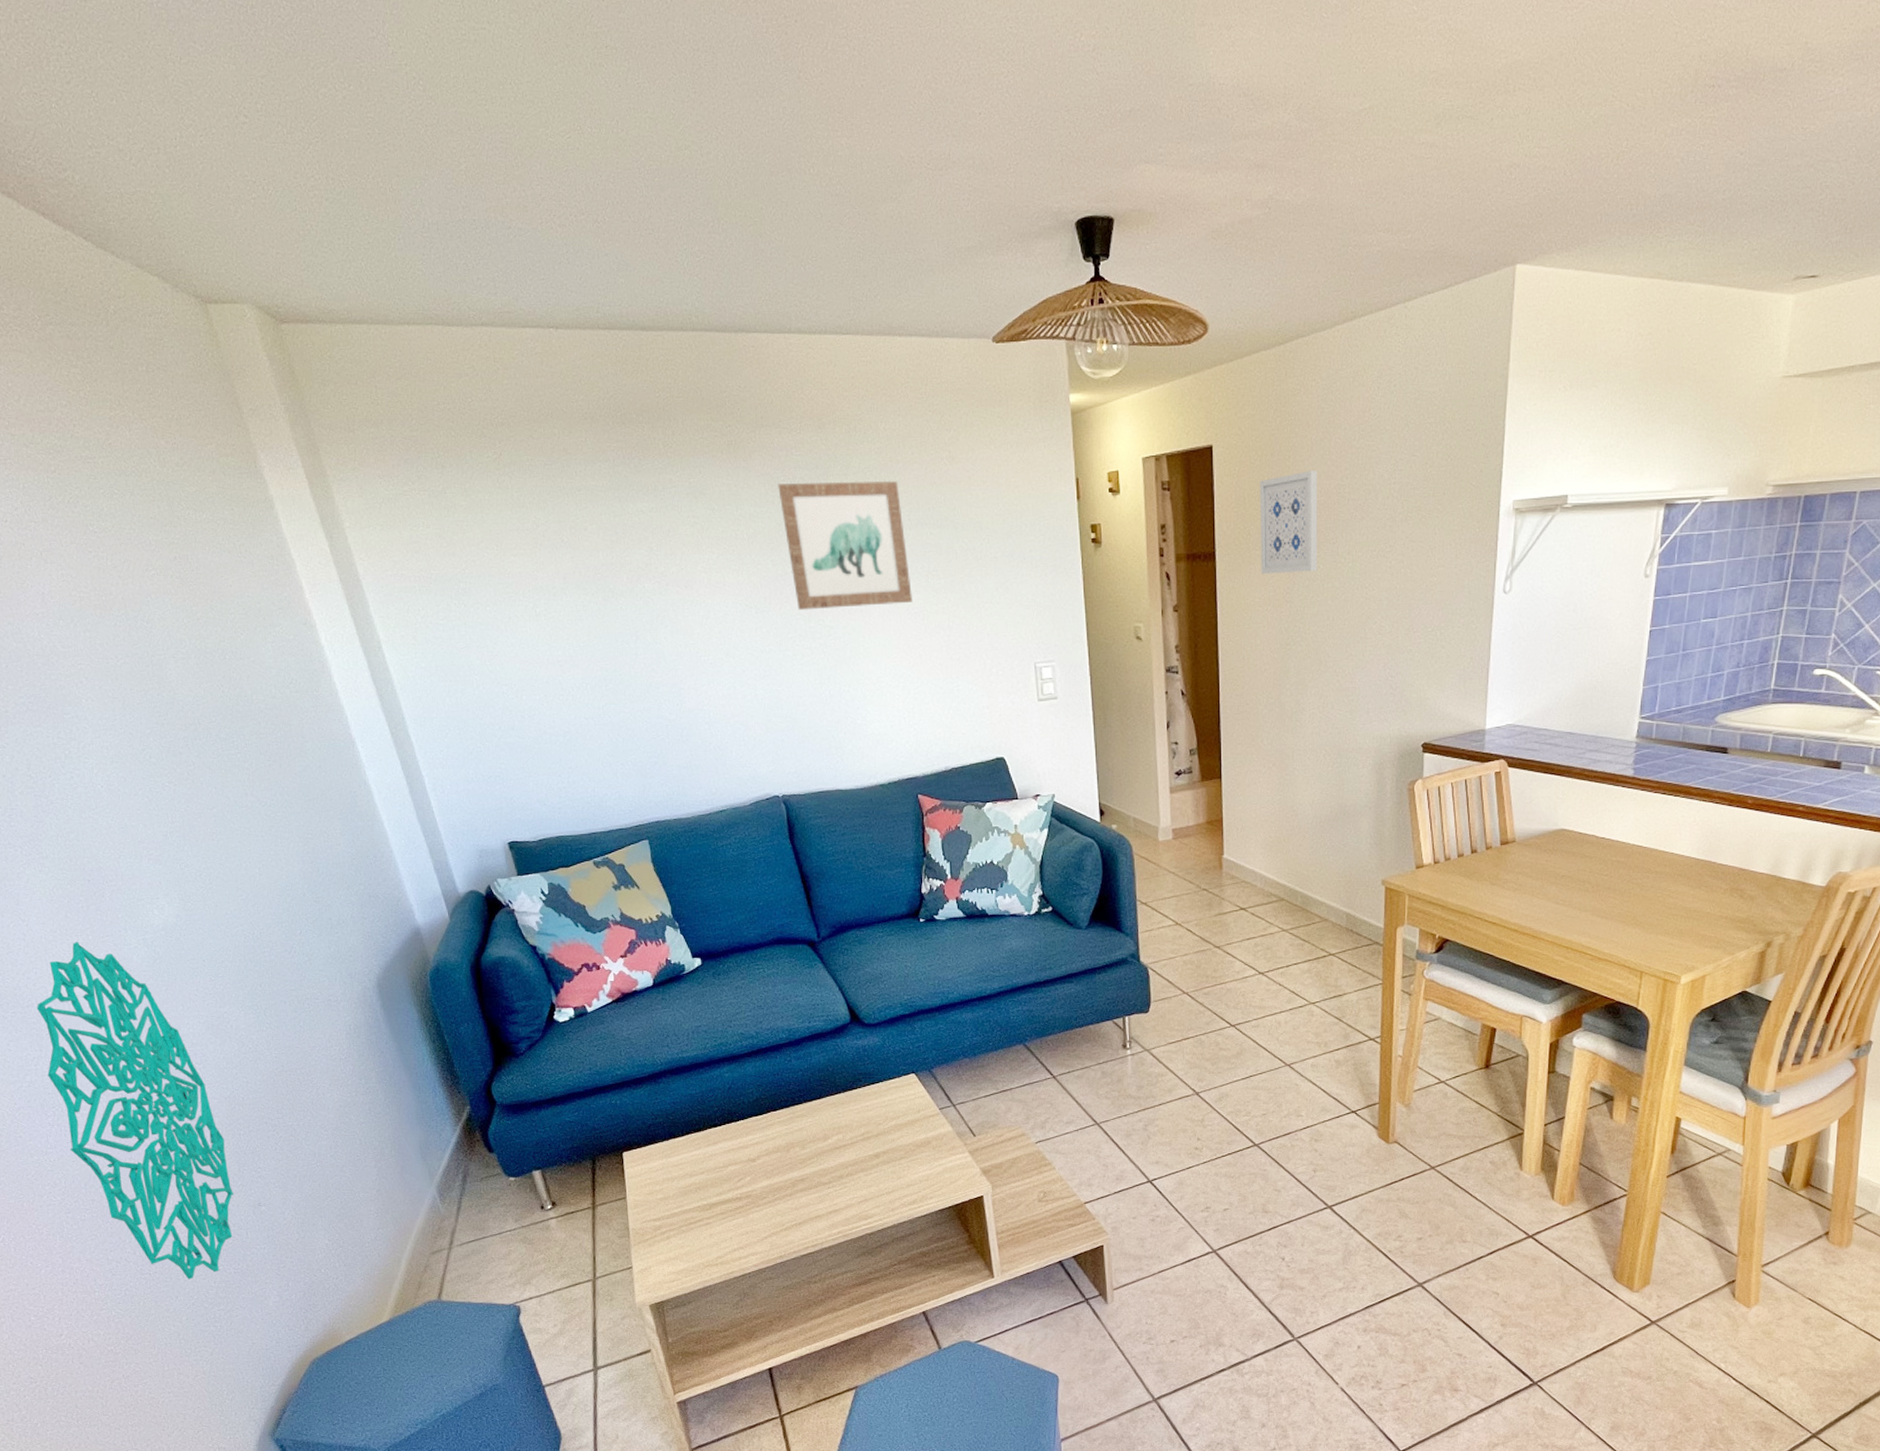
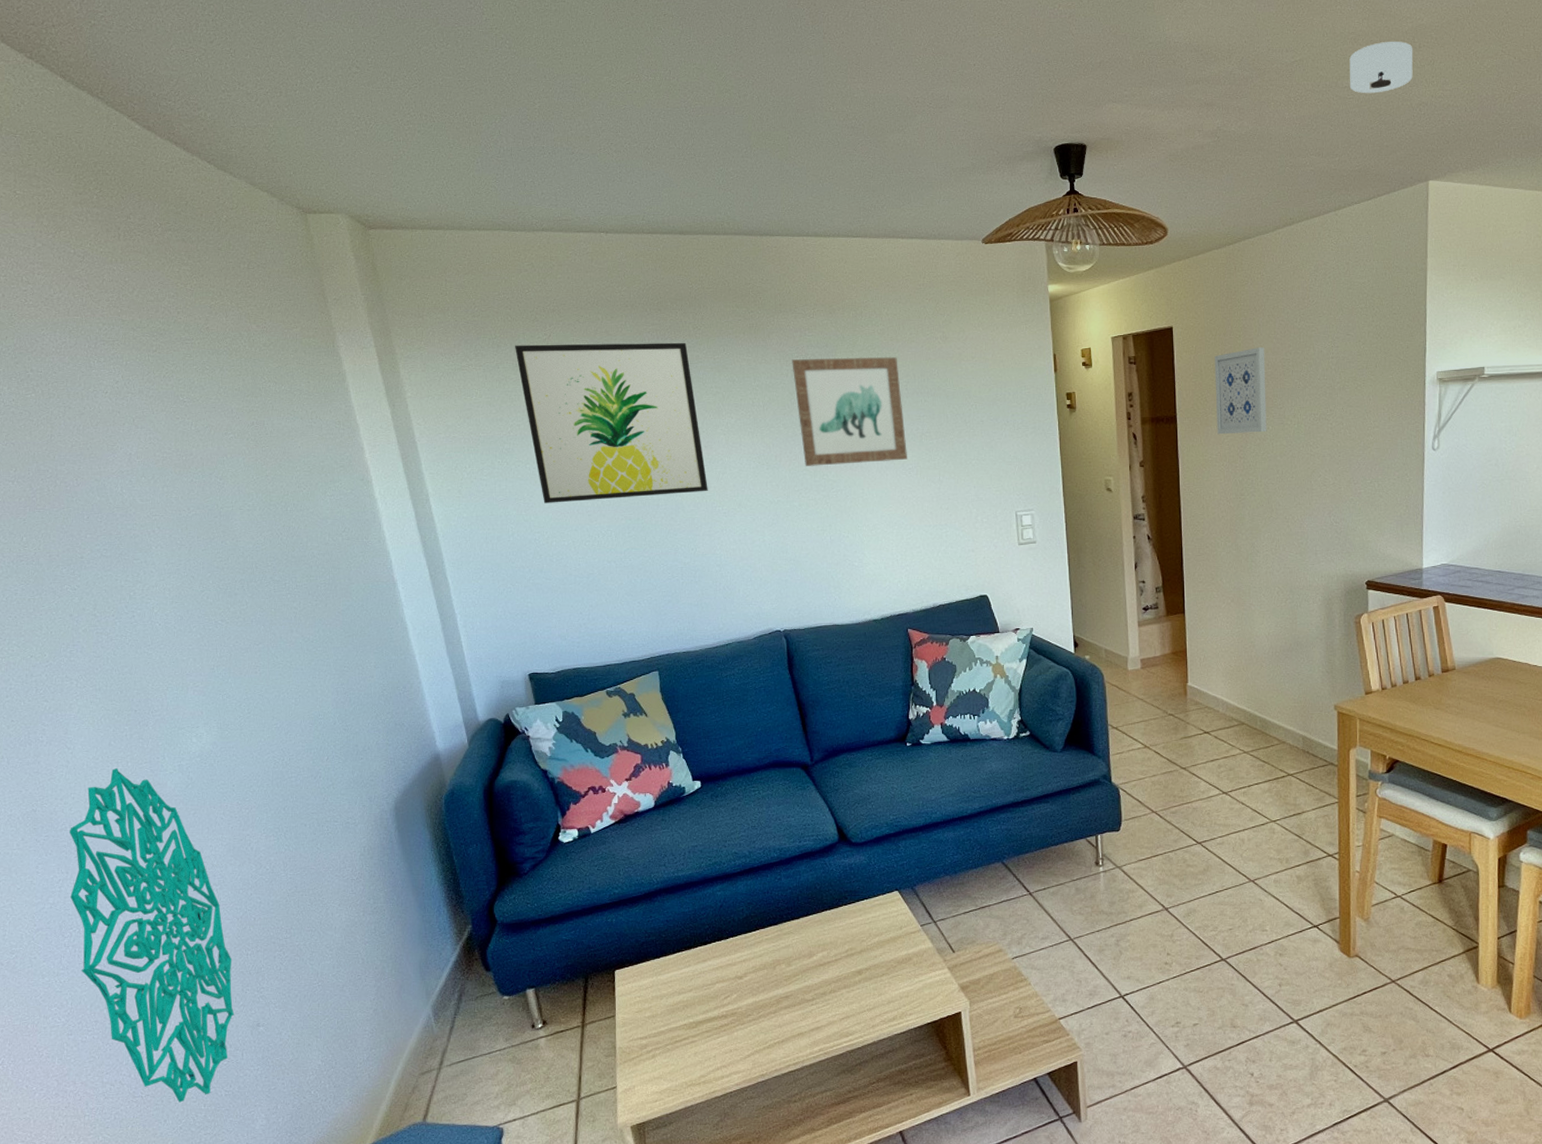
wall art: none [462,463,691,652] -> present [515,342,708,503]
smoke detector: none [1428,83,1506,152] -> present [1349,41,1413,94]

